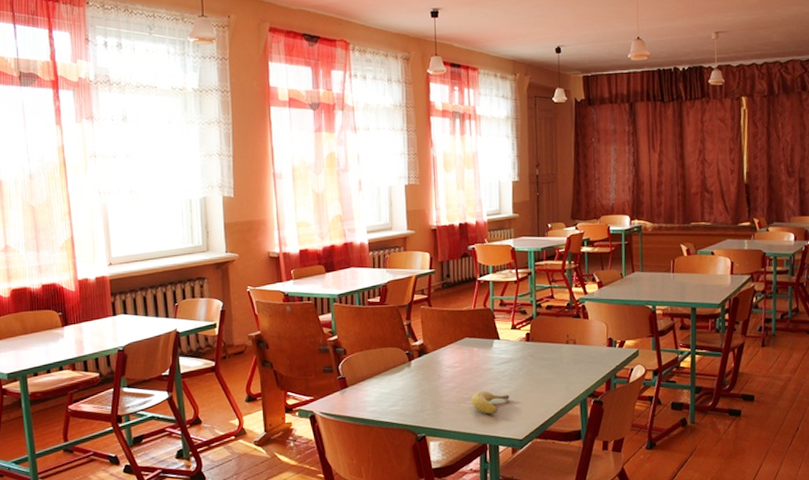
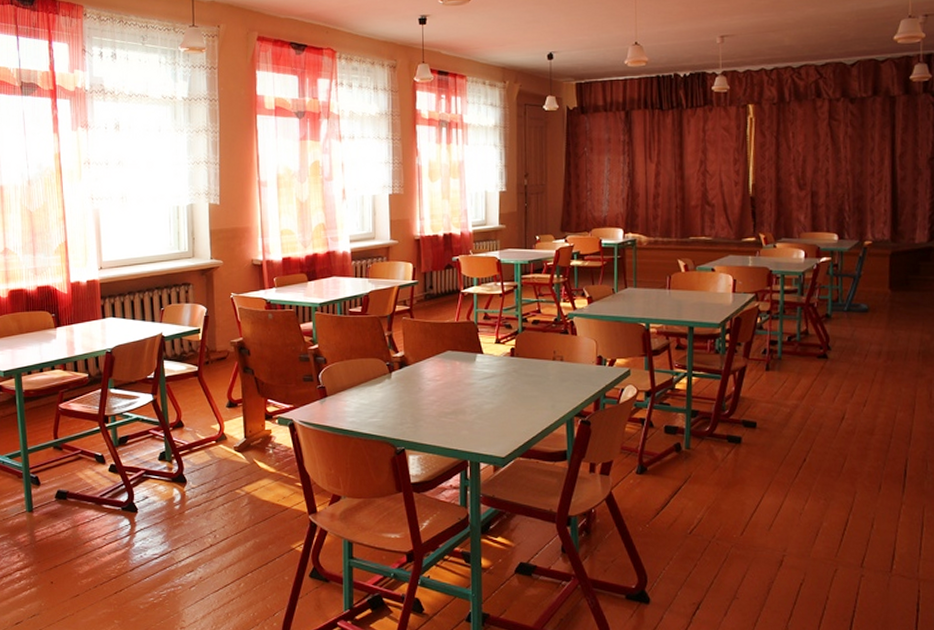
fruit: present [471,391,510,413] -> none [452,406,493,429]

